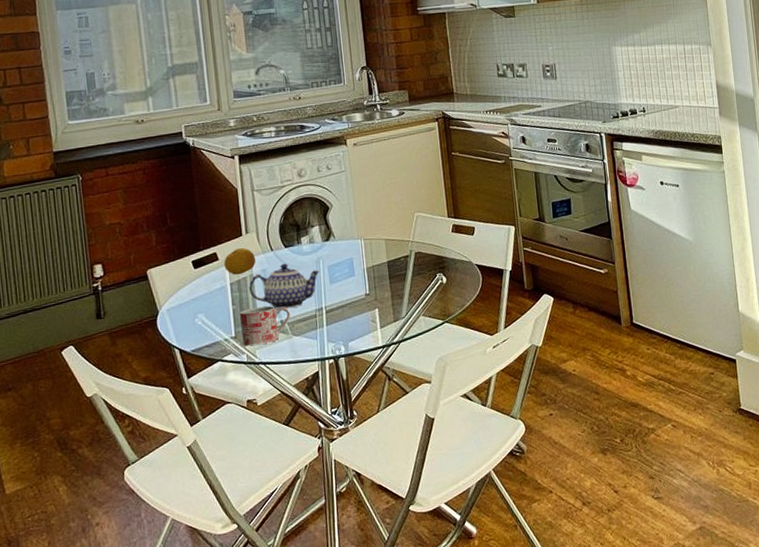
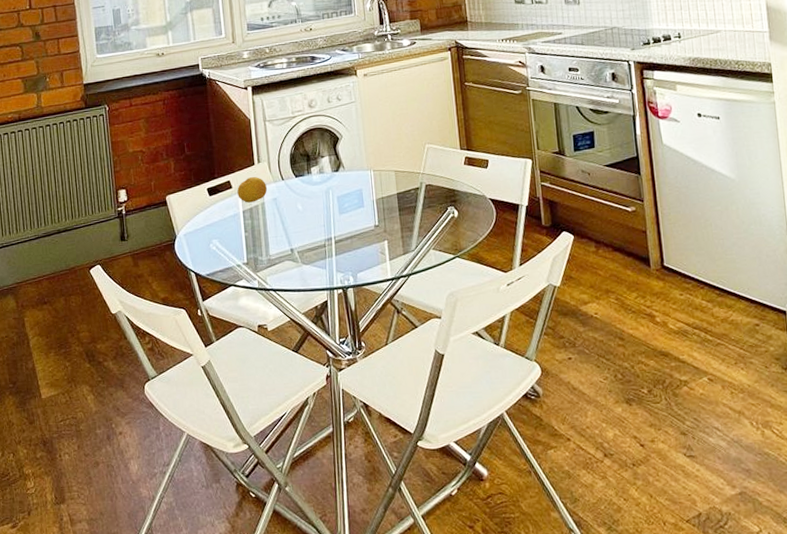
mug: present [240,305,291,346] -> none [252,234,300,272]
teapot: present [248,263,320,309] -> none [260,193,330,238]

